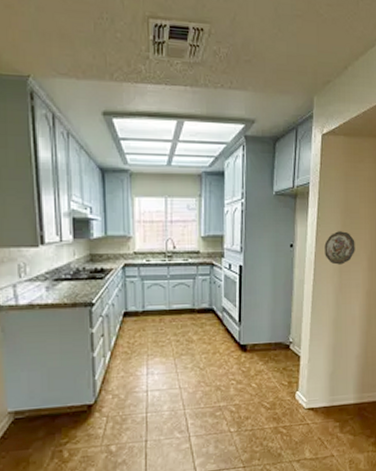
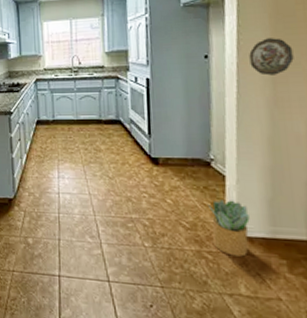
potted plant: none [285,377,316,427] -> present [207,199,250,257]

